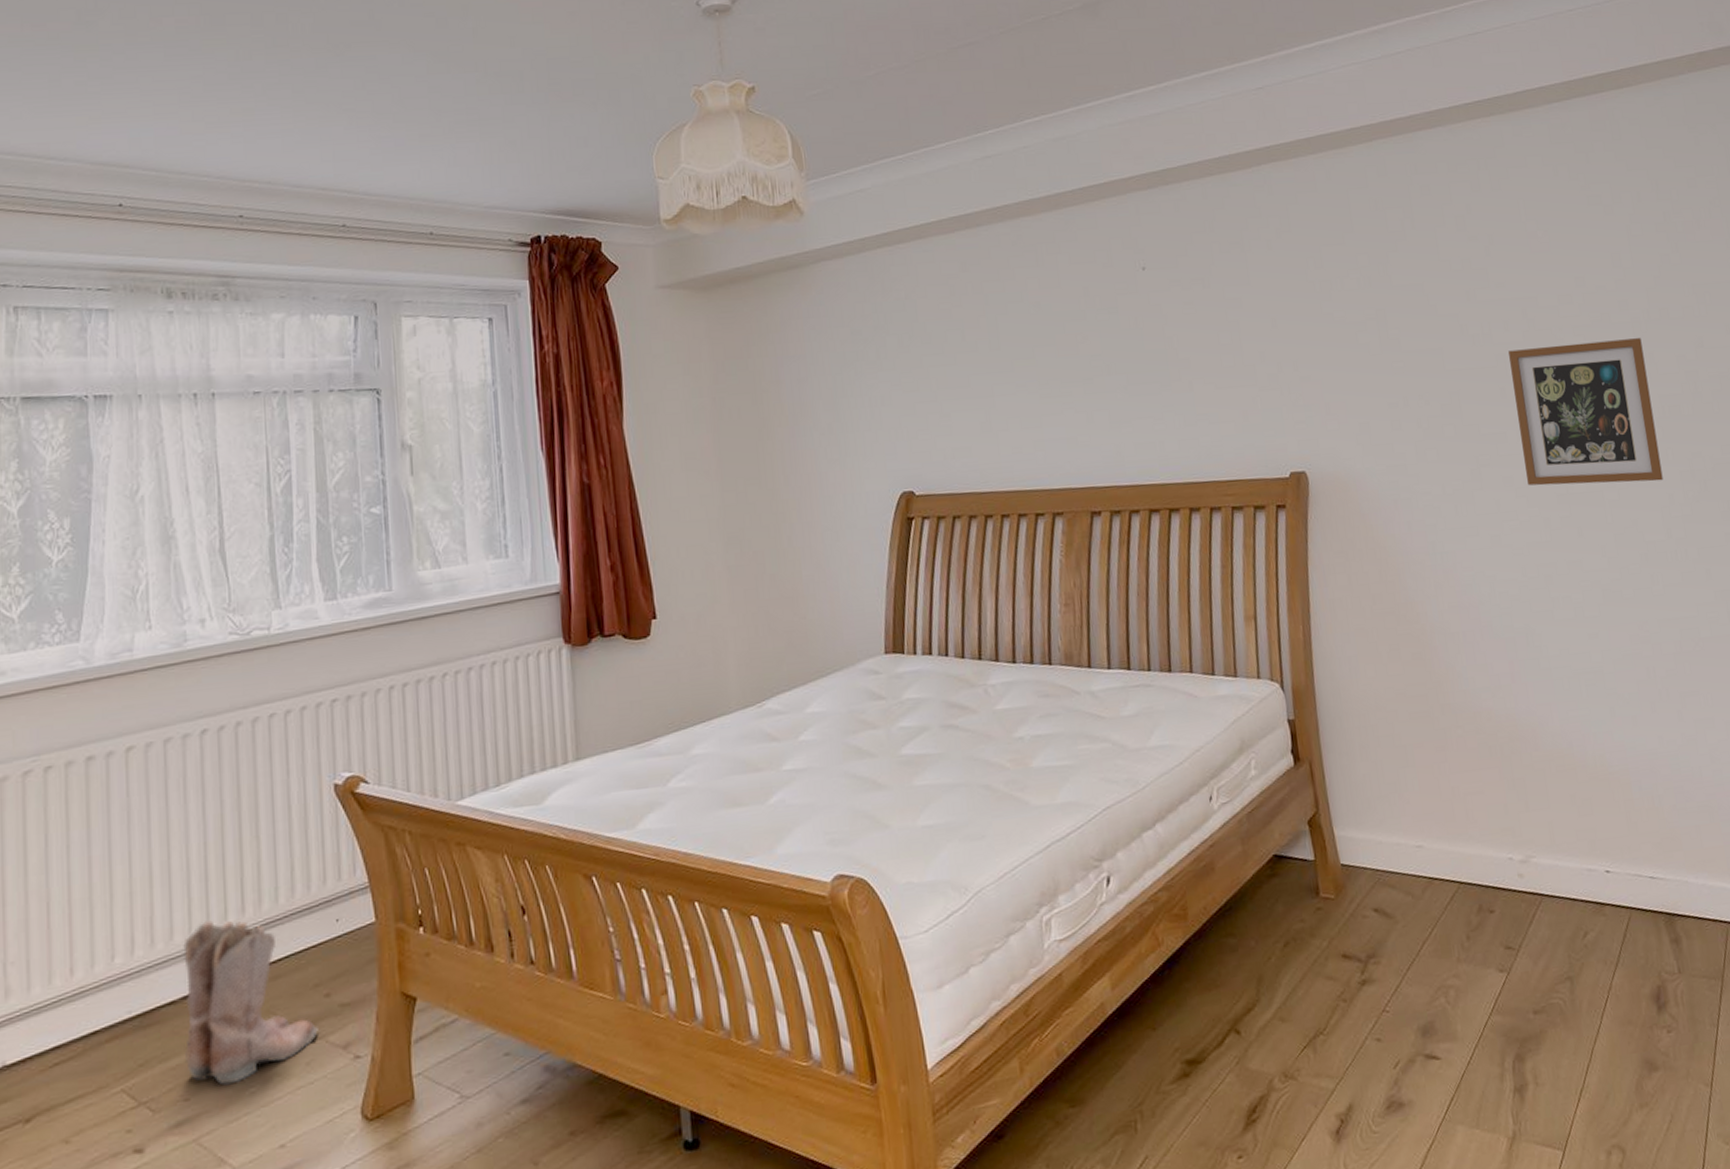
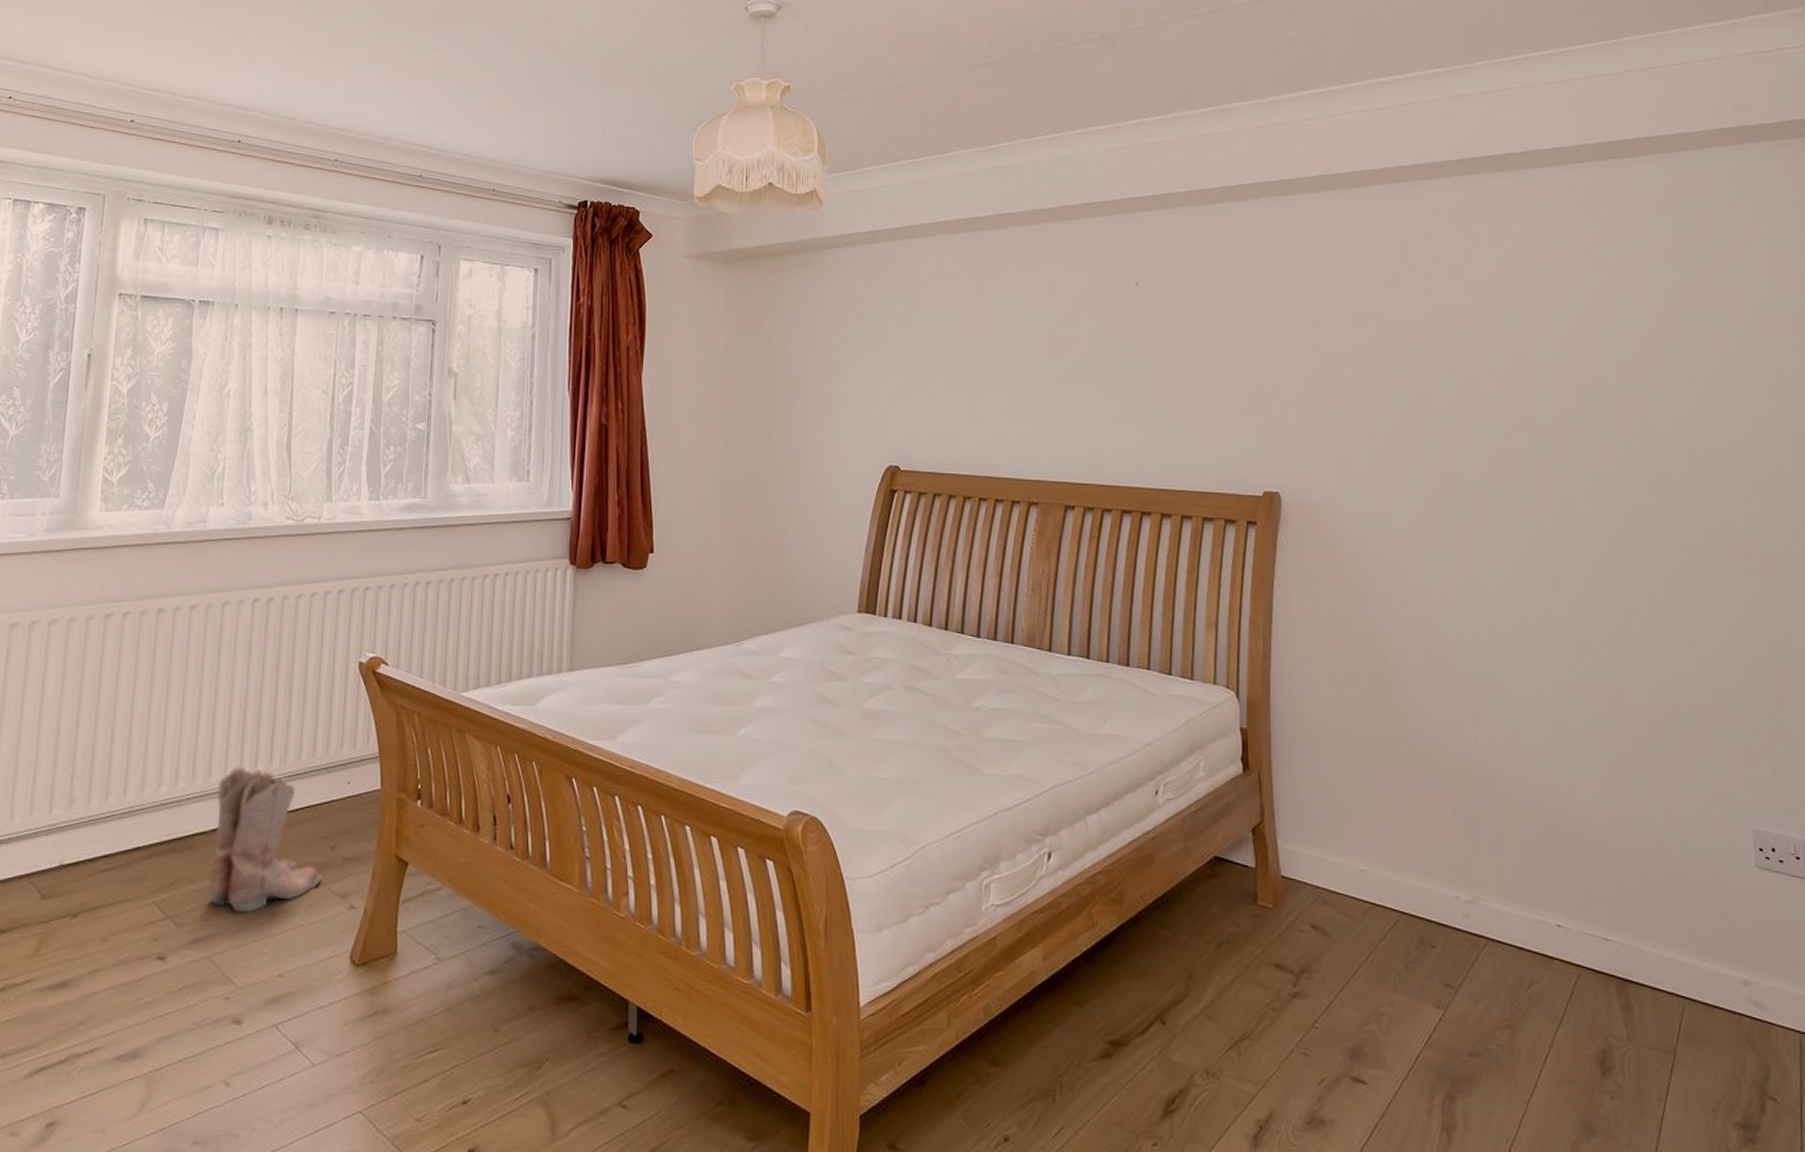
picture frame: present [1508,338,1663,486] -> none [1496,399,1650,545]

